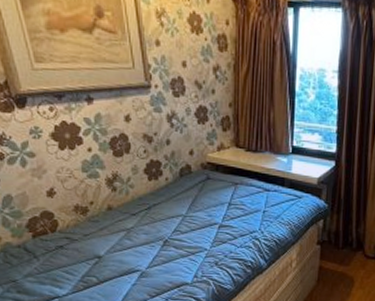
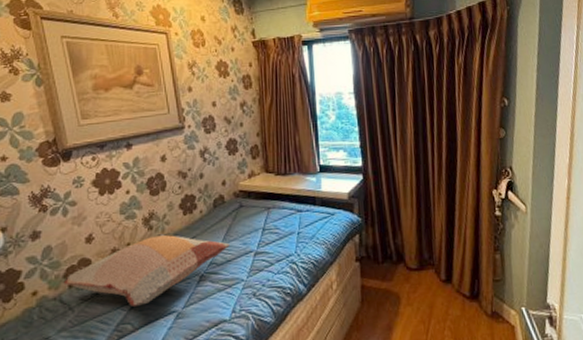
decorative pillow: none [26,195,195,262] -> present [63,233,230,306]

